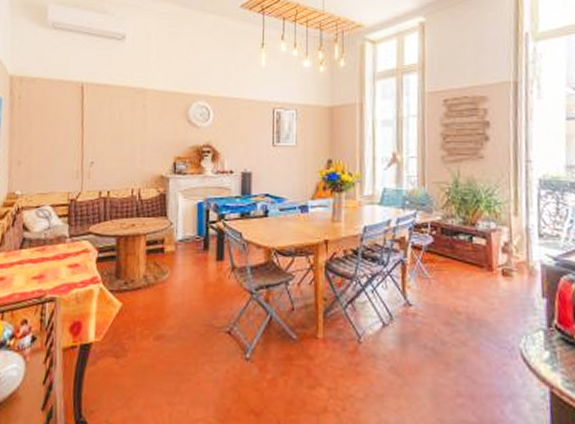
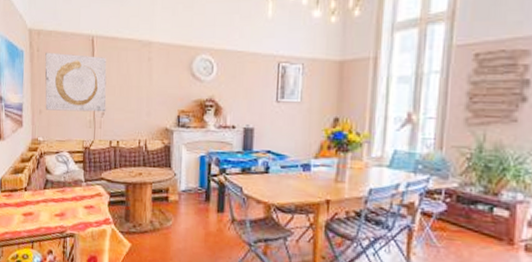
wall art: none [25,99,98,161] -> present [45,52,107,112]

